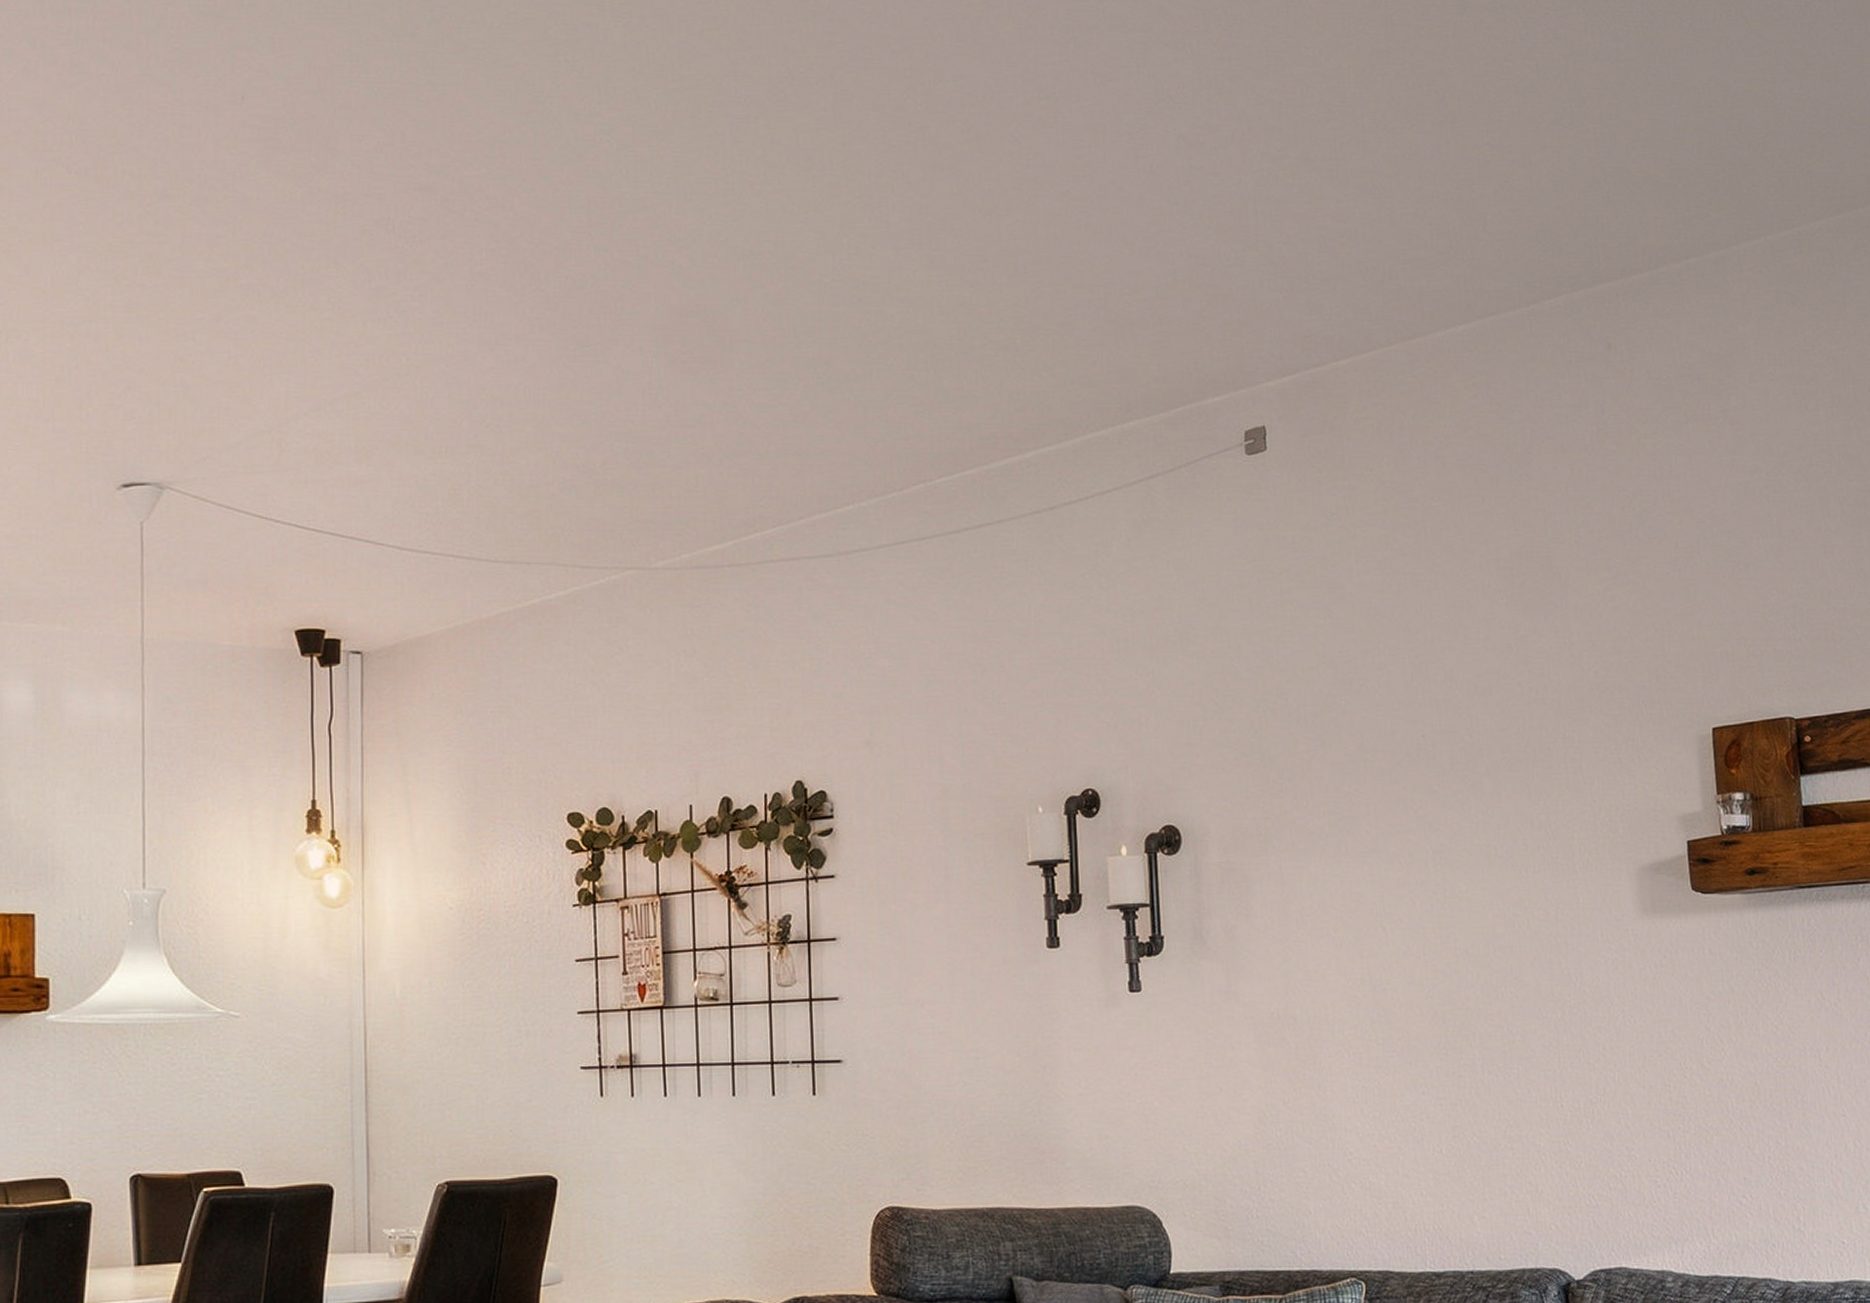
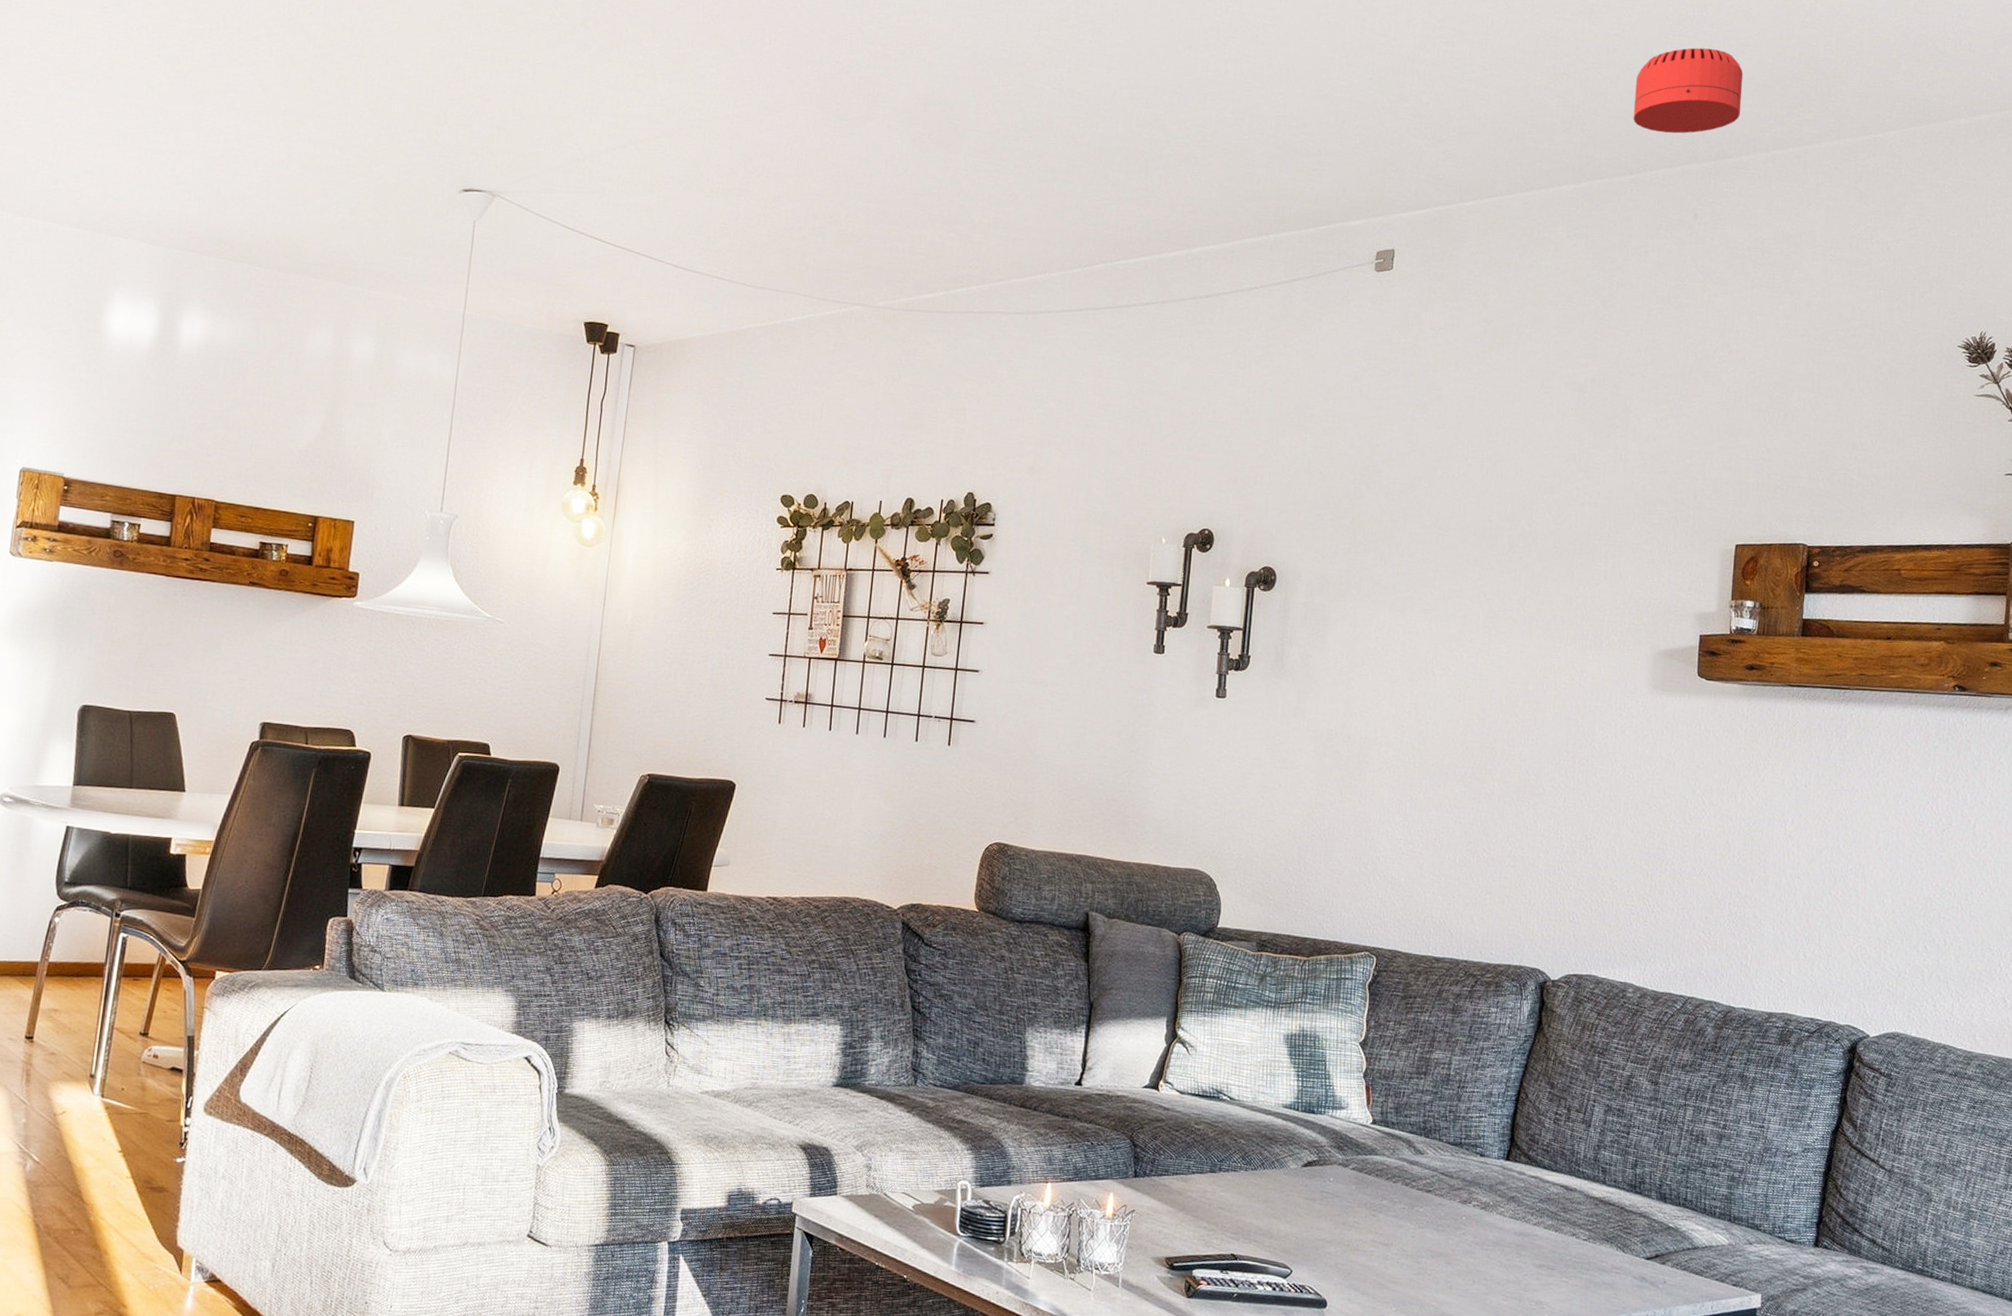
smoke detector: none [1516,149,1642,253] -> present [1633,47,1743,134]

